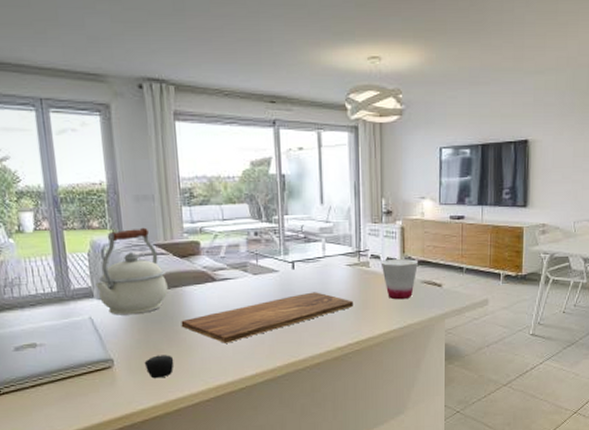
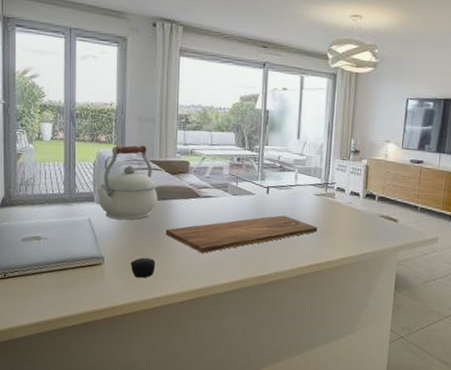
cup: present [380,258,418,300] -> none [345,193,378,230]

